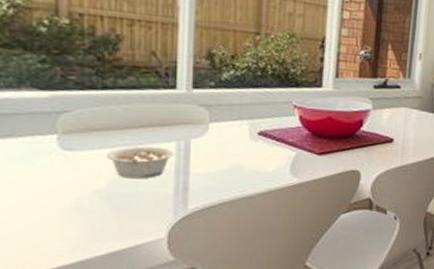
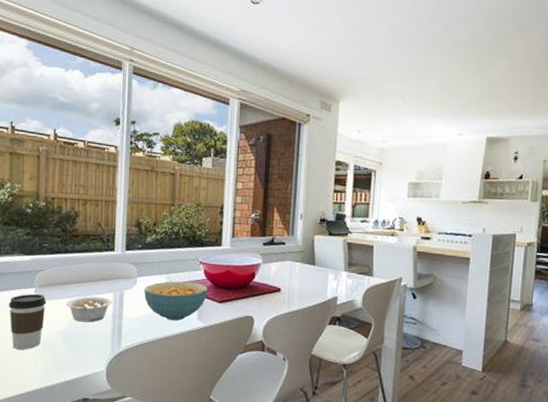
coffee cup: none [17,142,76,215] -> present [9,294,46,350]
cereal bowl: none [219,128,304,176] -> present [144,281,208,321]

